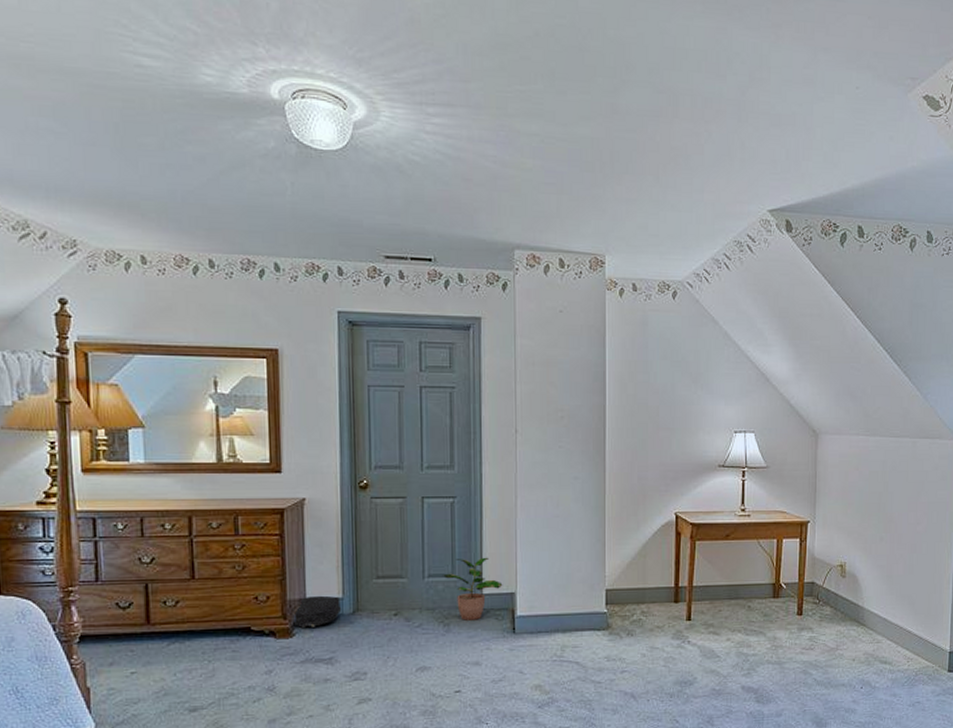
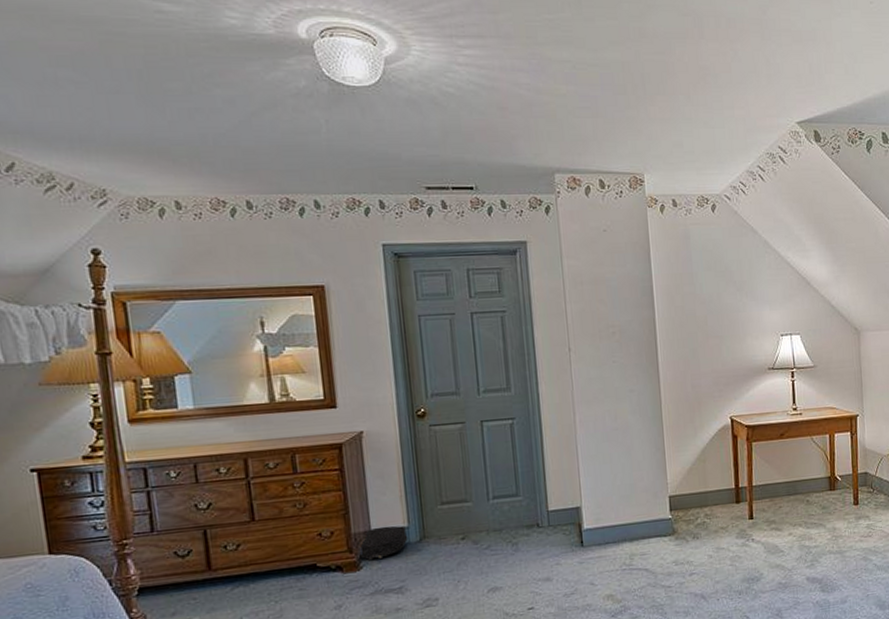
potted plant: present [442,557,503,621] -> none [506,474,568,539]

